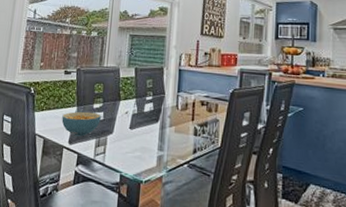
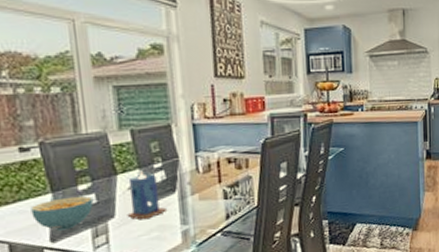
candle: none [121,100,150,140] -> present [127,170,168,220]

